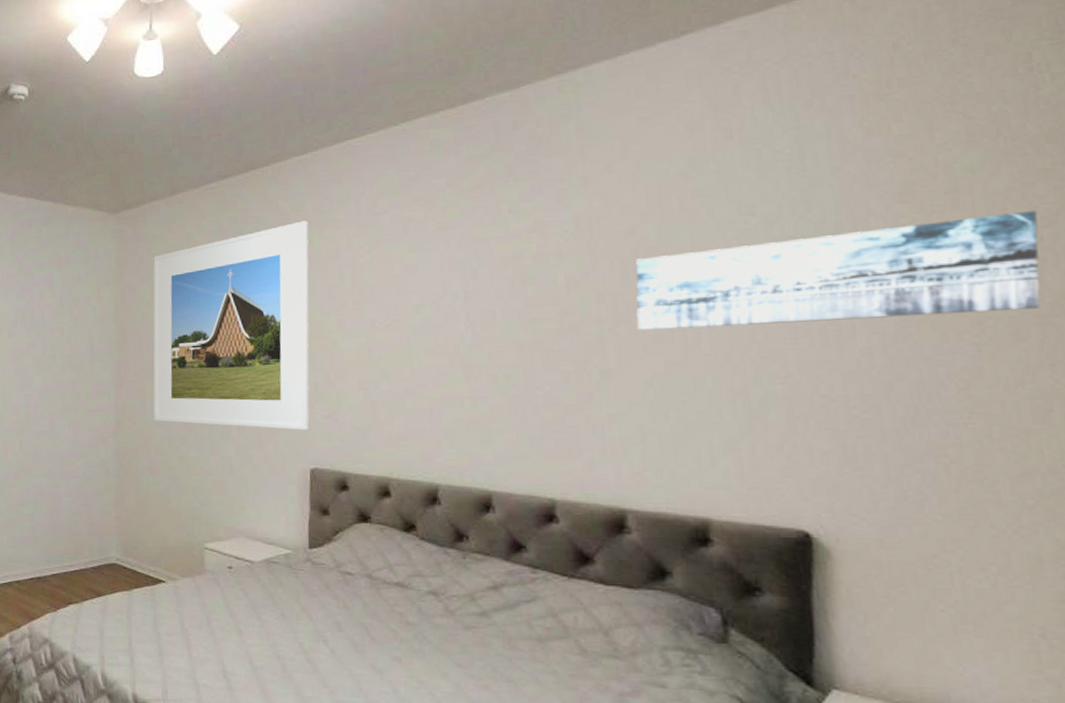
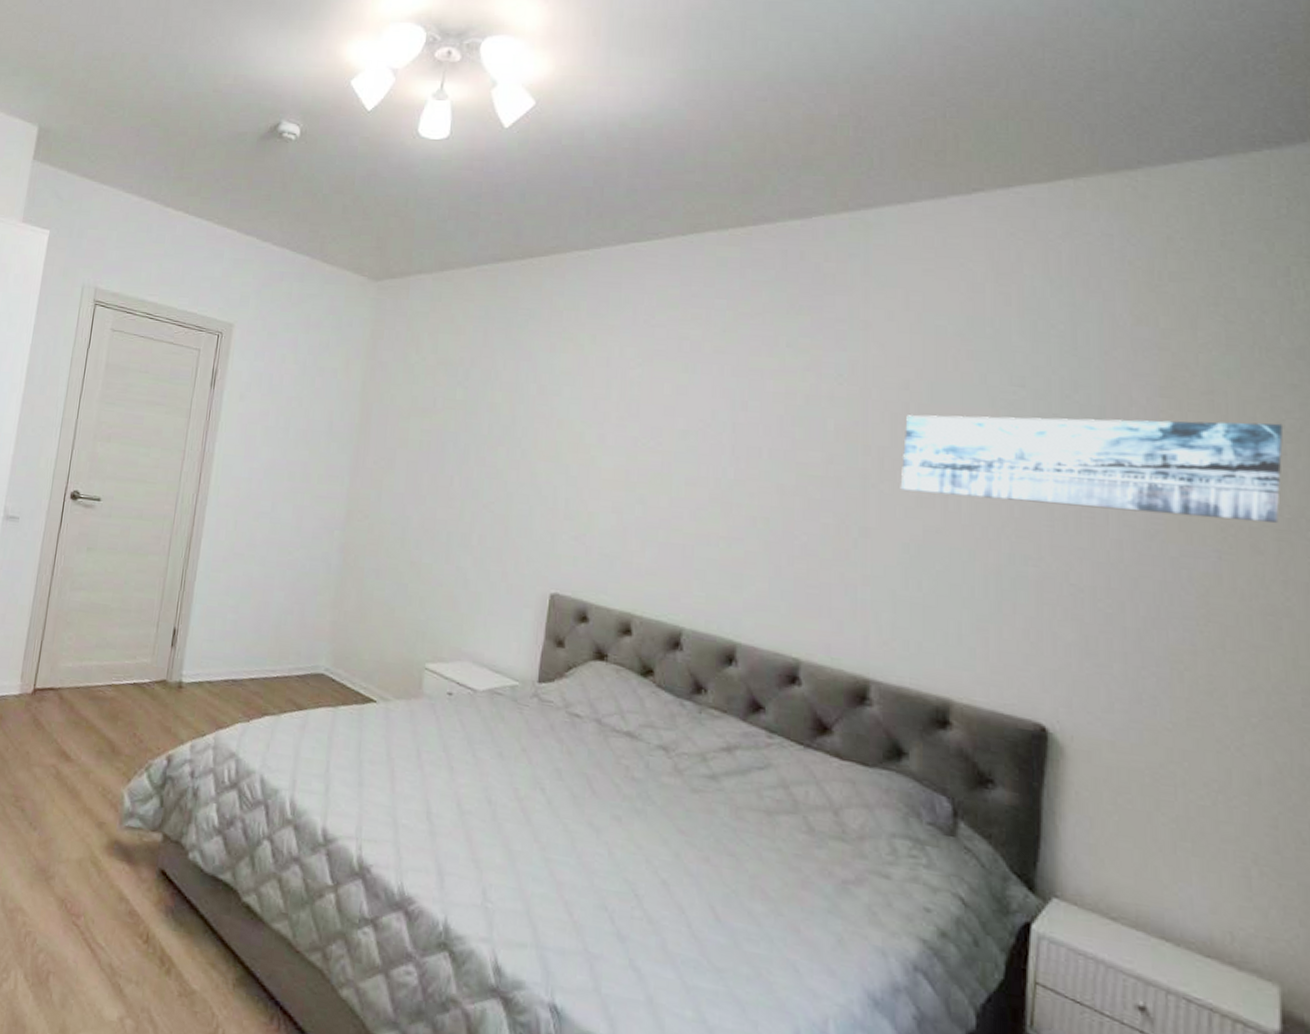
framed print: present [153,220,310,431] -> none [388,321,581,551]

